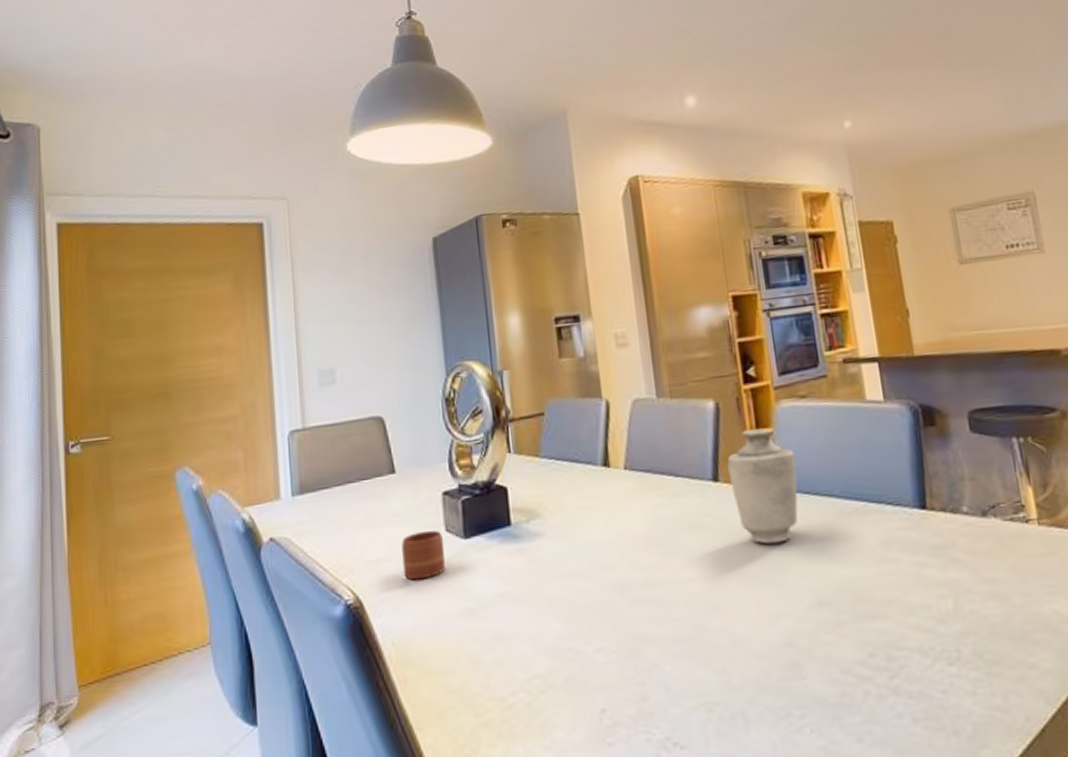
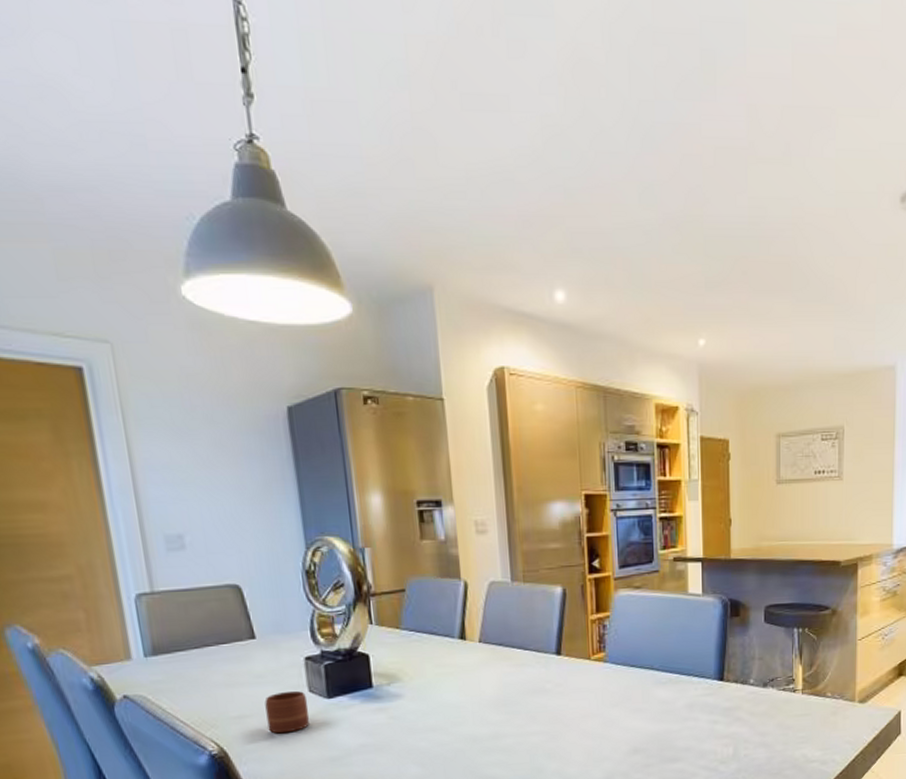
vase: present [727,428,798,544] -> none [569,612,627,706]

